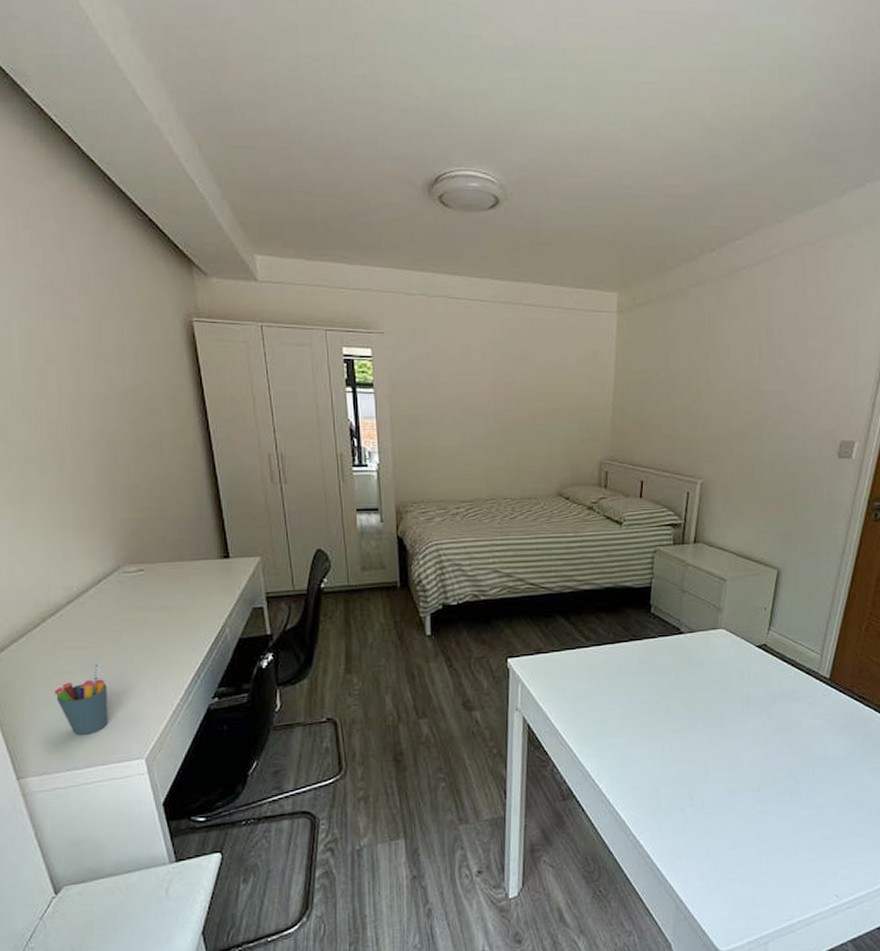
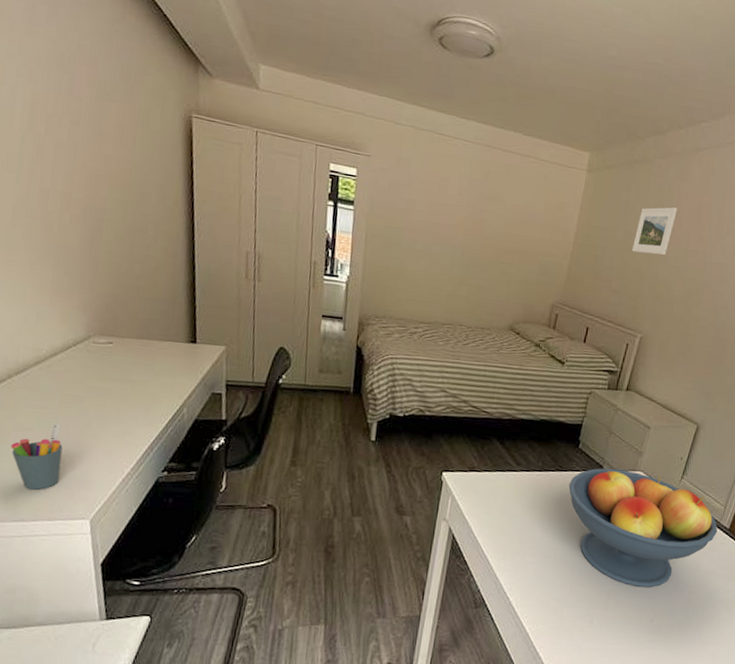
fruit bowl: none [646,630,817,756] -> present [568,468,718,588]
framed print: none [678,337,723,392] -> present [631,207,678,255]

